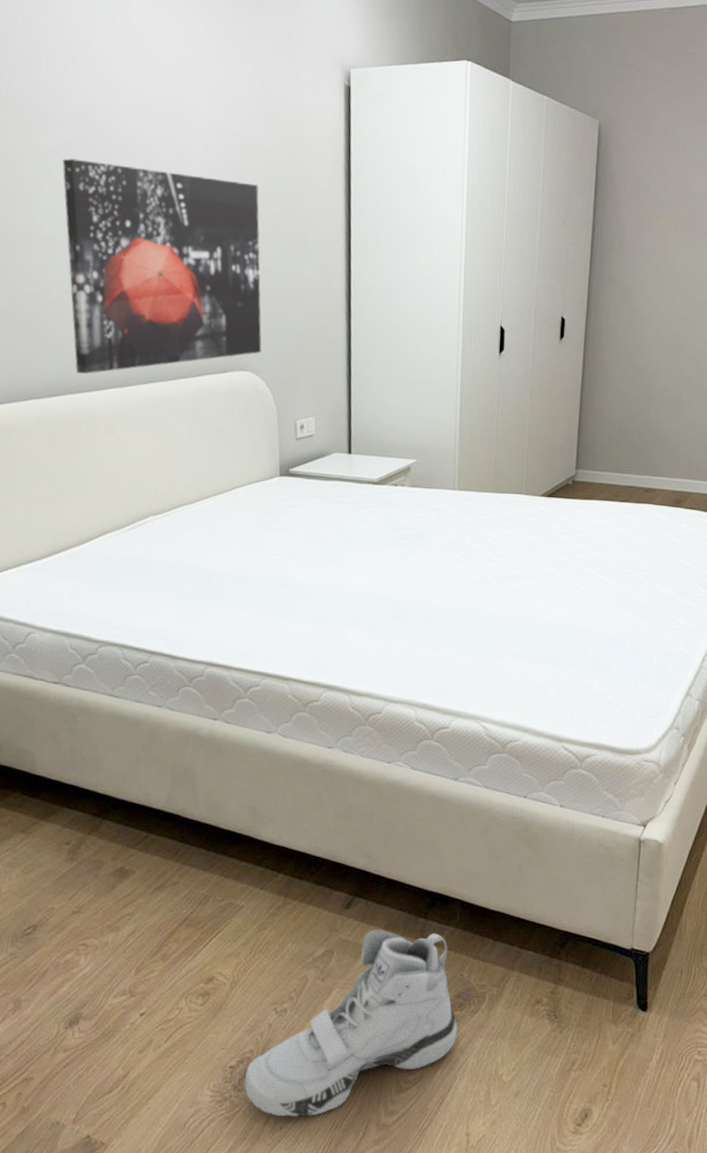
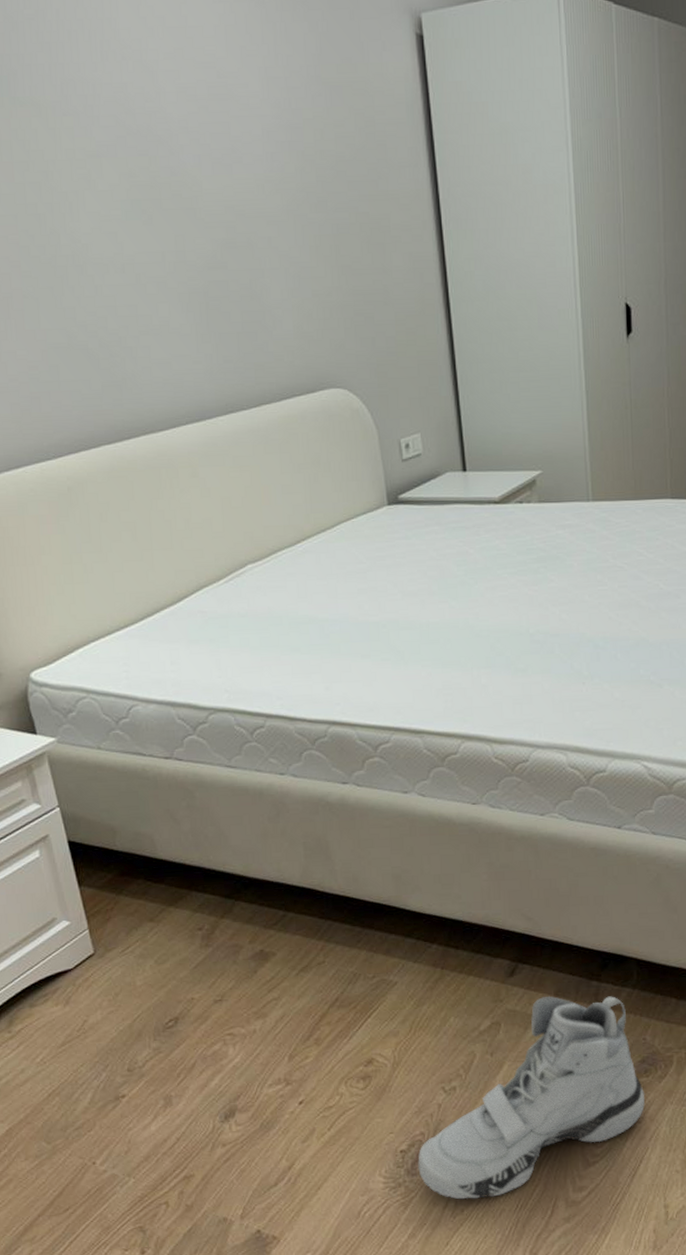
wall art: present [62,158,262,374] -> none [102,160,352,410]

